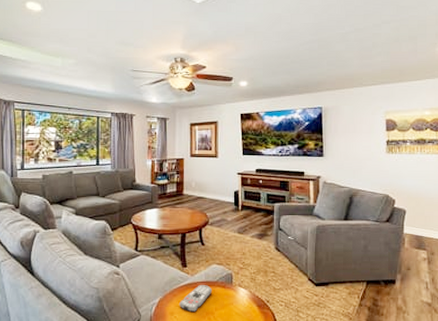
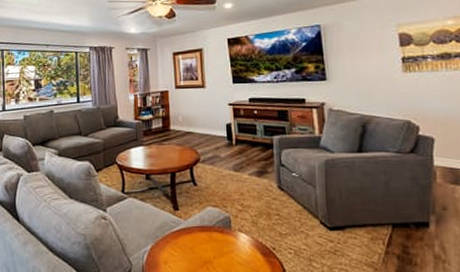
remote control: present [179,284,212,313] -> none [173,229,208,262]

